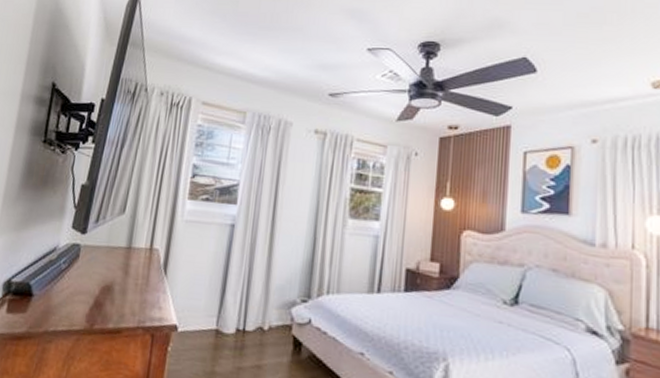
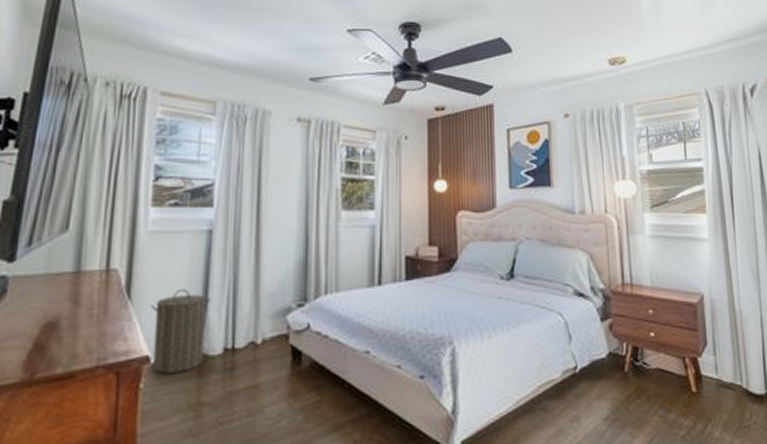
laundry hamper: none [178,272,229,344] -> present [150,288,211,375]

